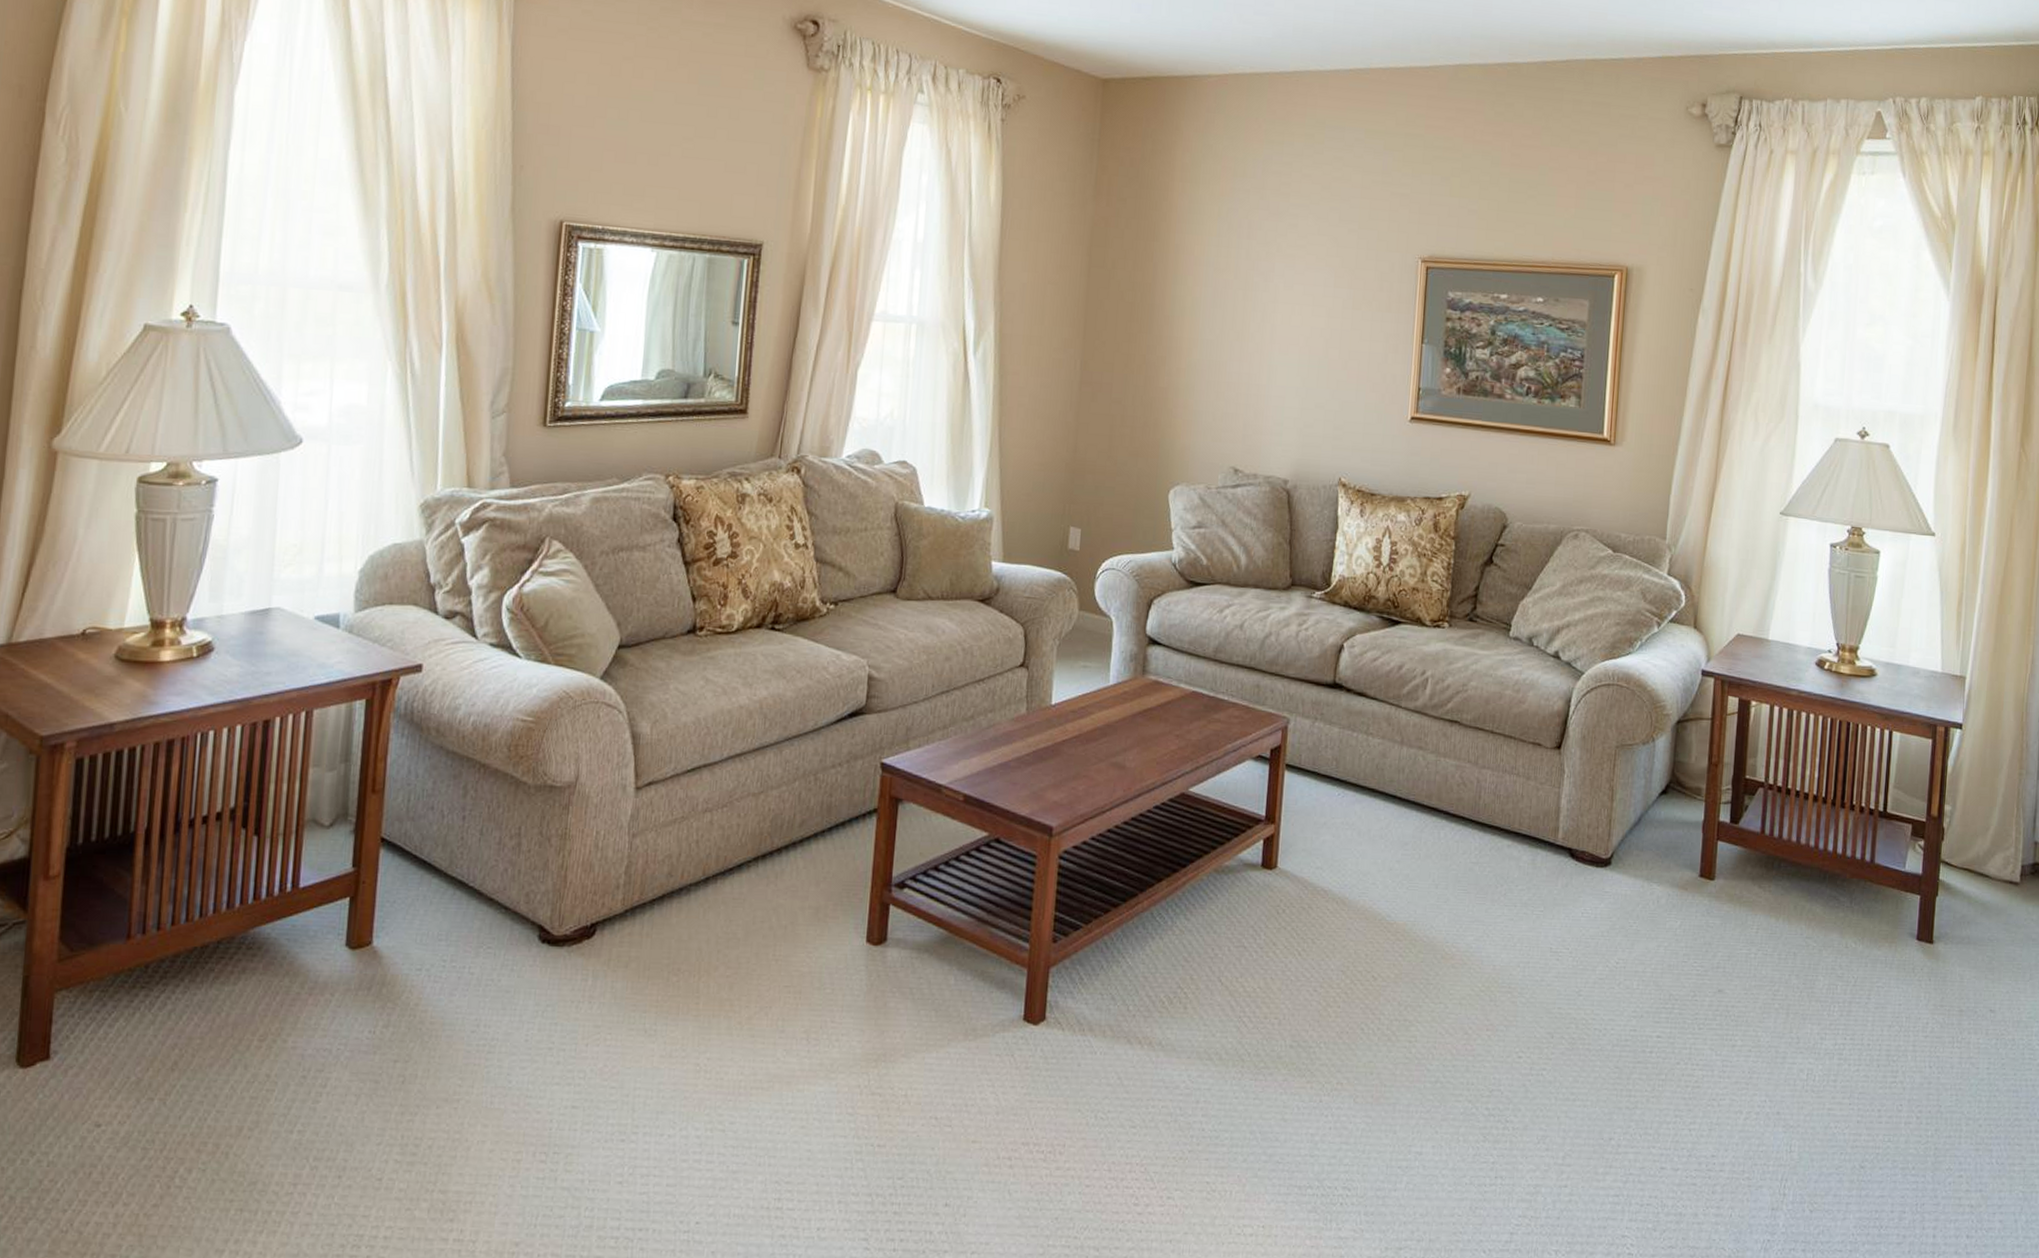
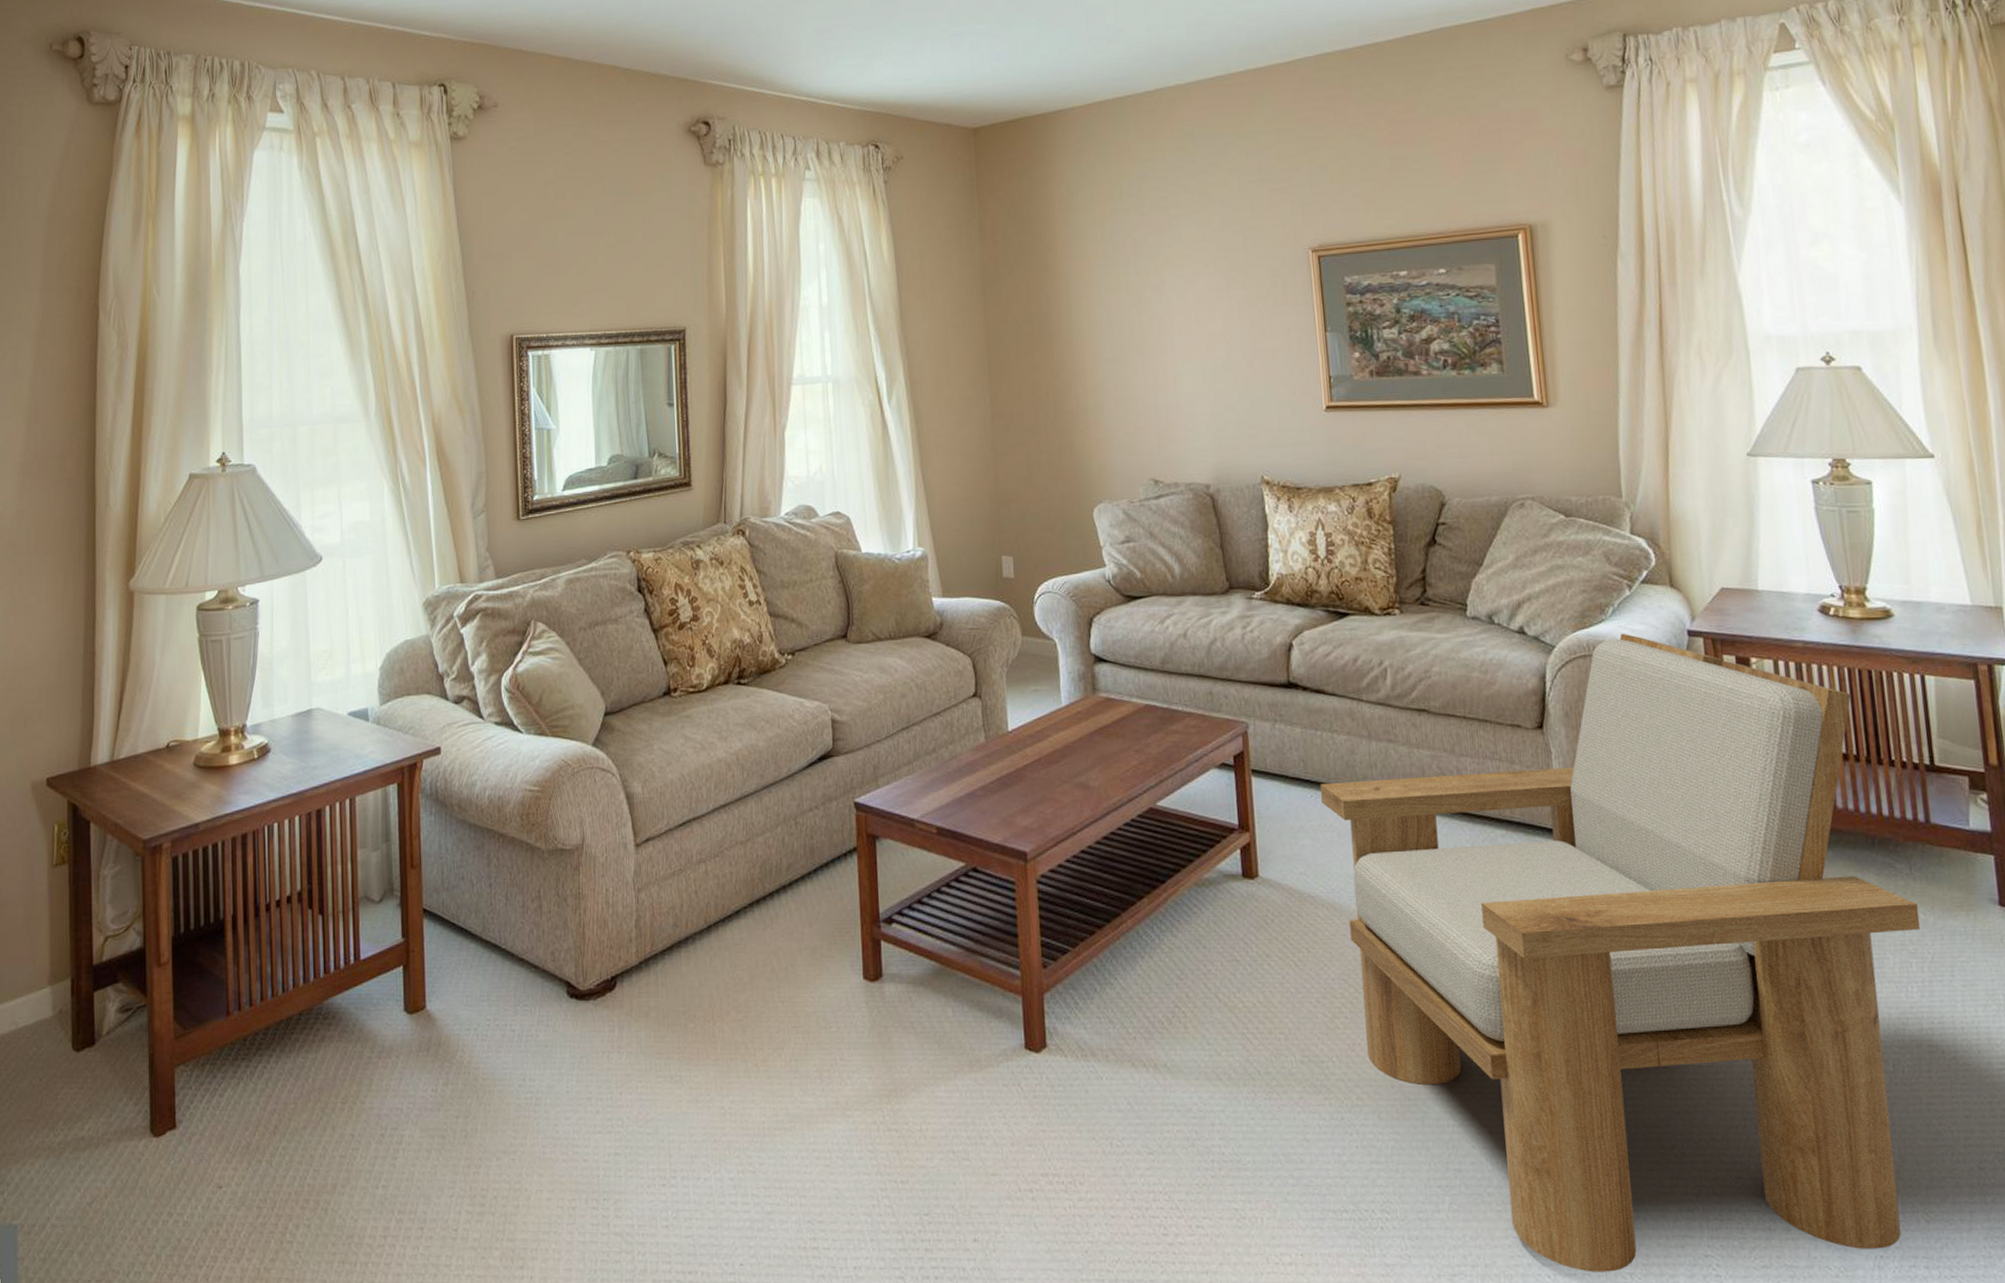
armchair: none [1347,666,1852,1249] -> present [1320,633,1921,1273]

